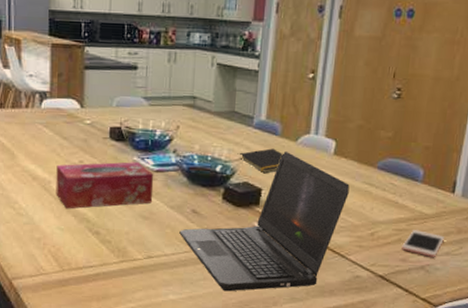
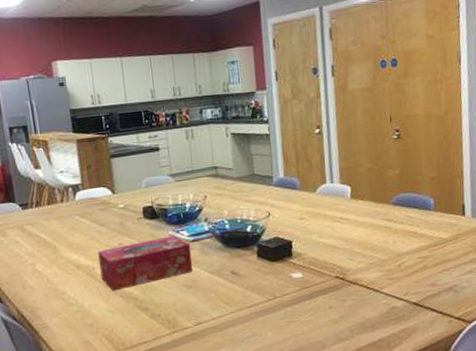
laptop computer: present [179,152,350,292] -> none [223,203,372,344]
notepad: present [237,148,283,174] -> none [264,202,305,227]
cell phone: present [401,230,444,257] -> none [428,254,465,278]

